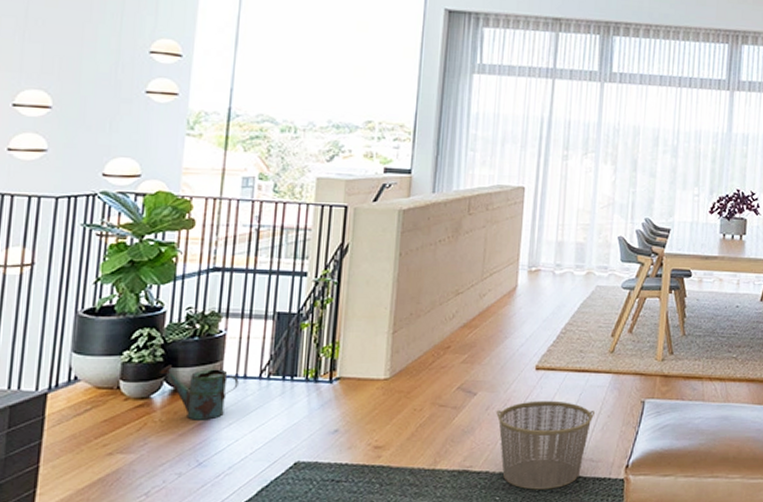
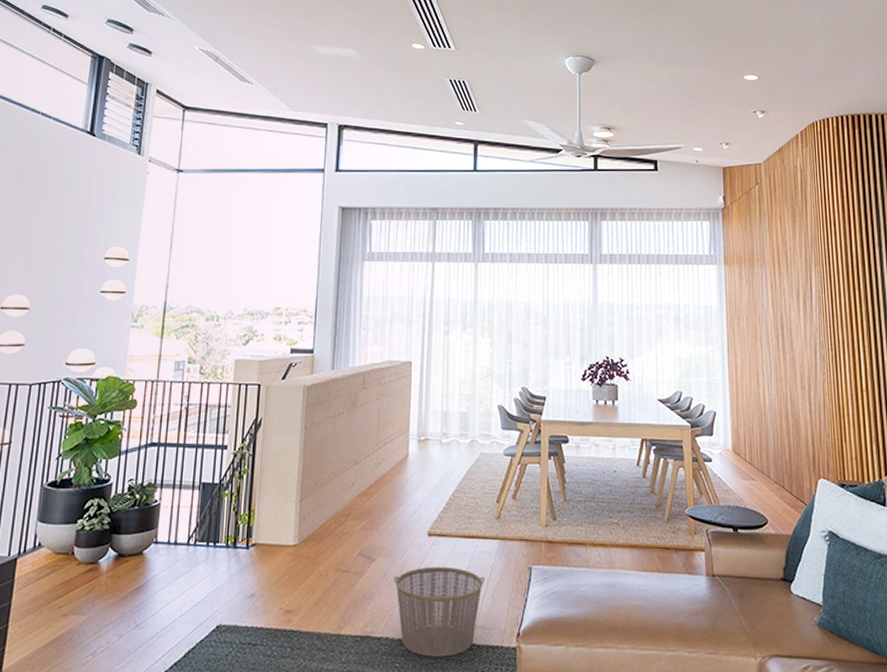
watering can: present [160,365,239,420] -> none [106,532,170,584]

